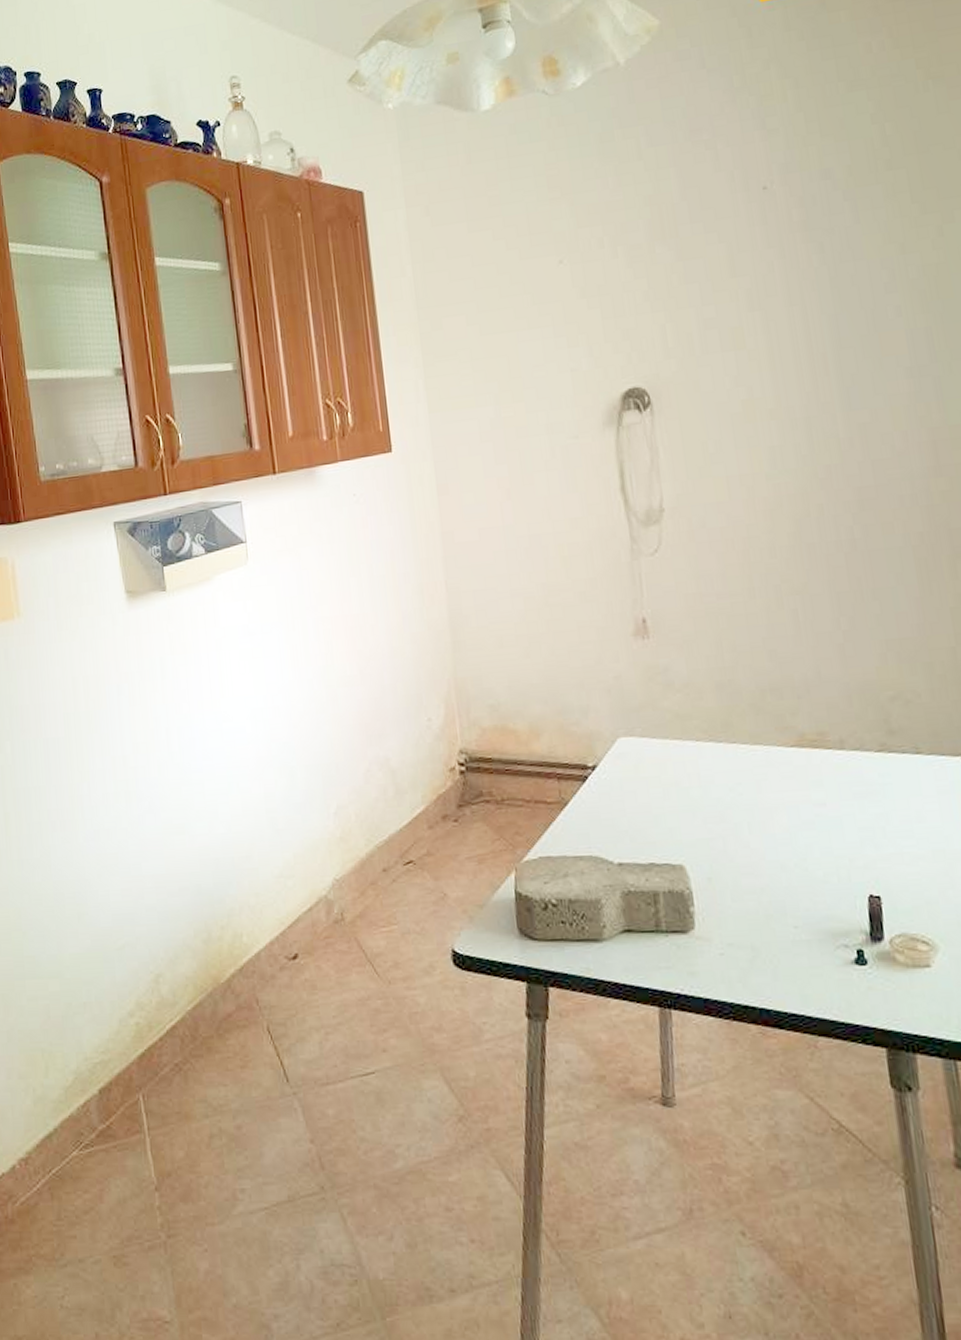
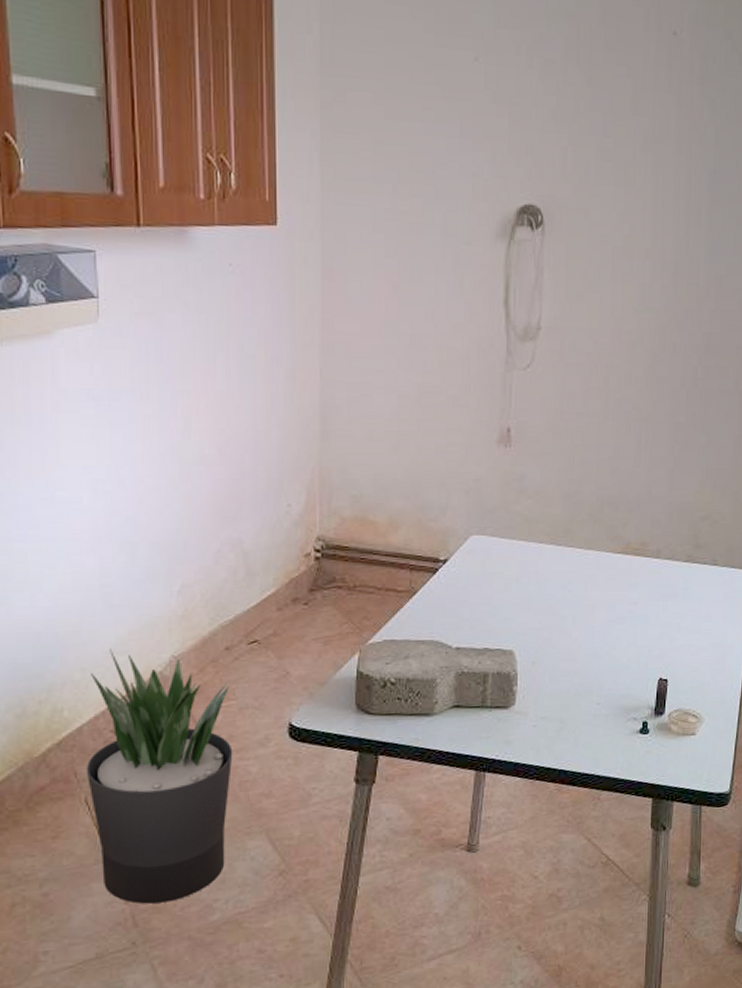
planter: none [263,872,403,1145] -> present [85,648,233,904]

